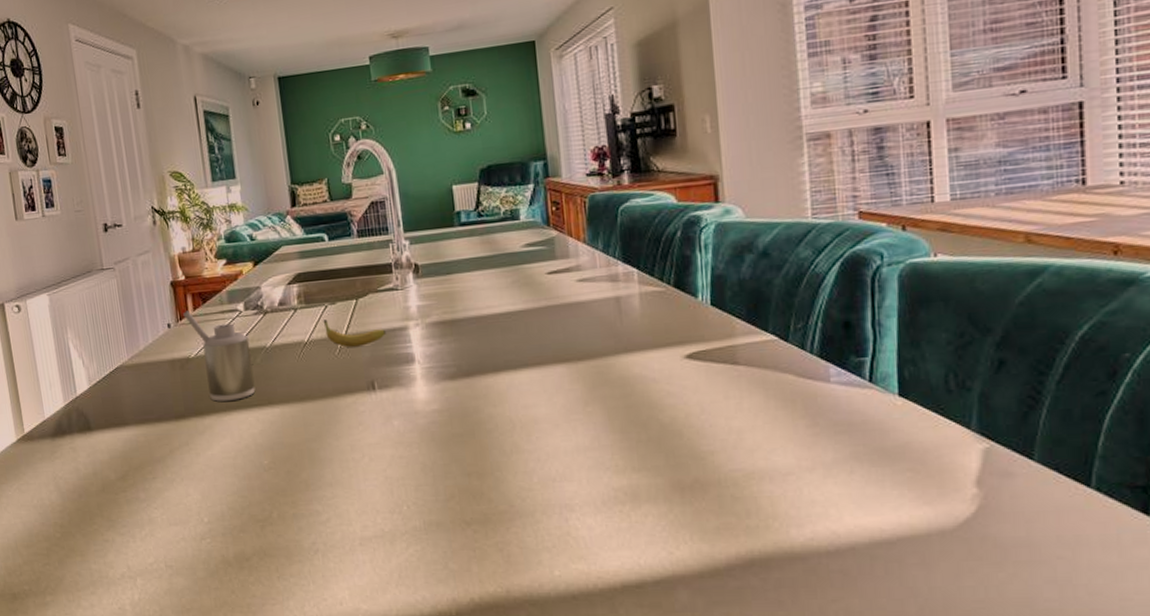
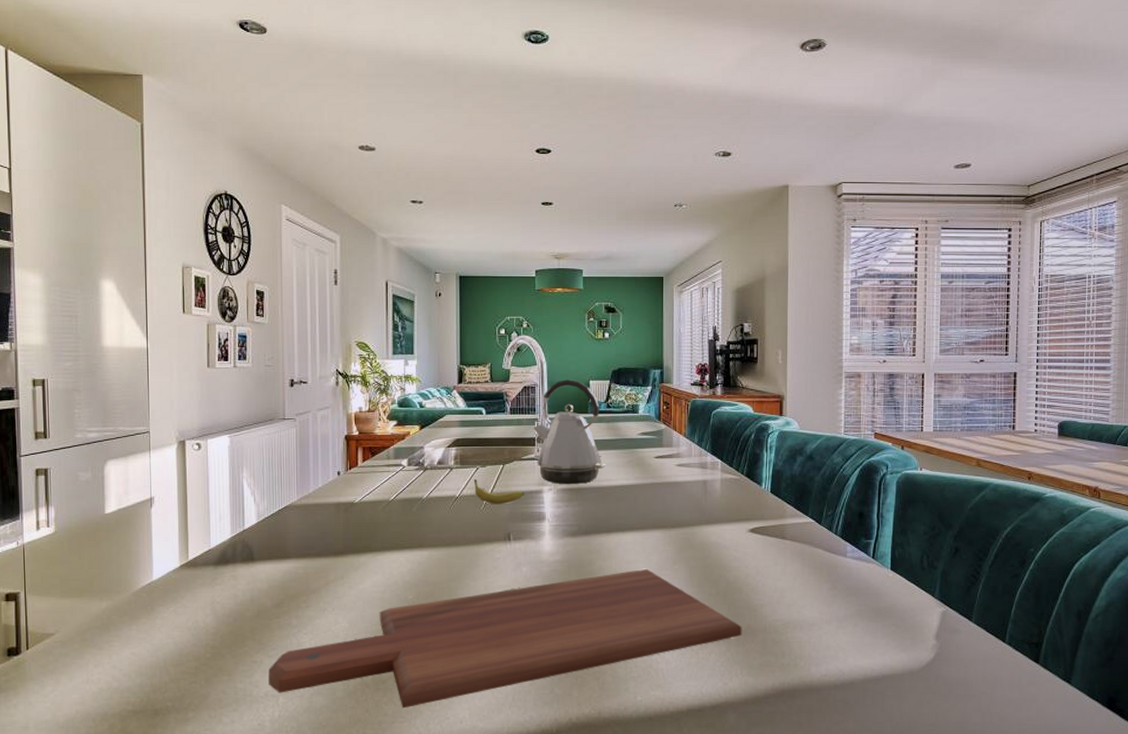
cutting board: none [122,413,688,589] -> present [269,568,742,709]
soap dispenser: present [183,311,256,403] -> none [353,462,409,543]
kettle: none [388,186,483,317] -> present [533,380,605,484]

